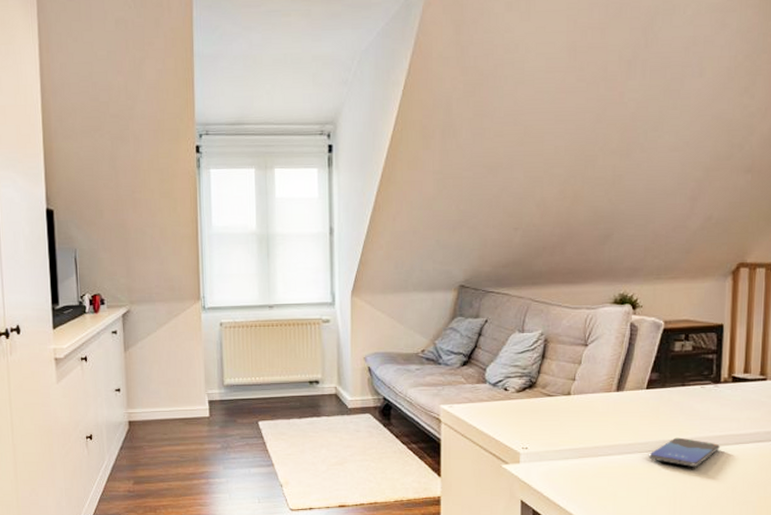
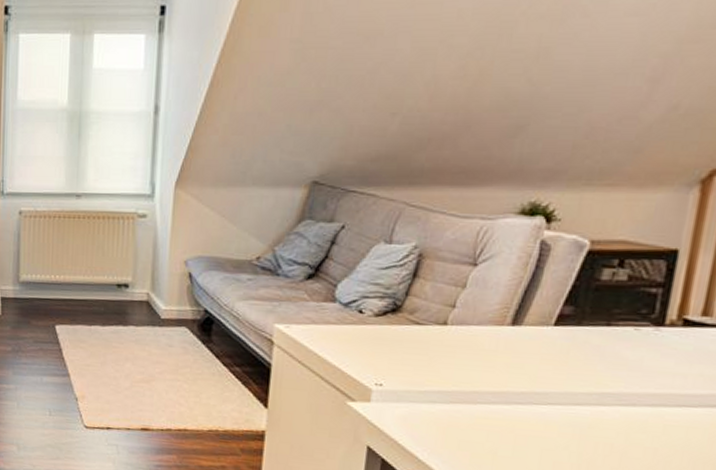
smartphone: present [648,437,720,467] -> none [546,390,653,430]

